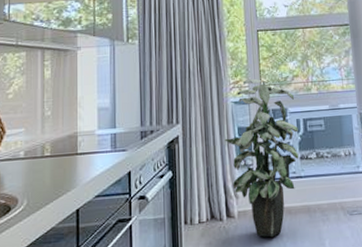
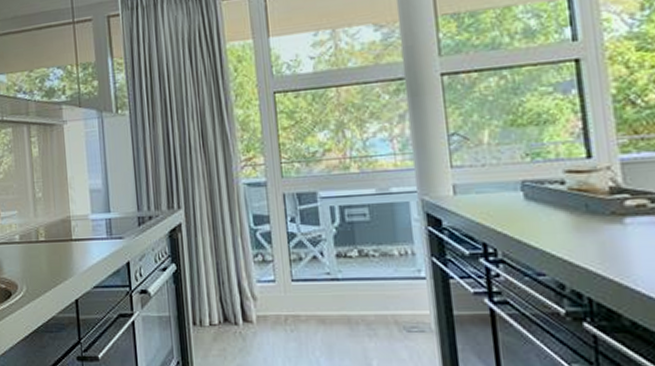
indoor plant: present [225,78,299,238] -> none [237,154,335,350]

